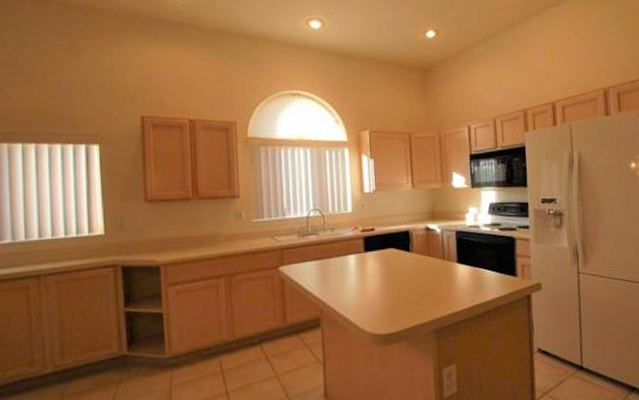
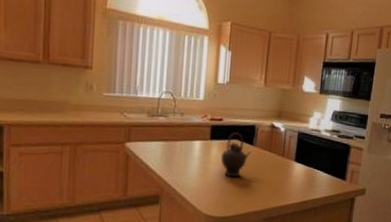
teapot: none [378,240,409,289] -> present [221,132,251,178]

